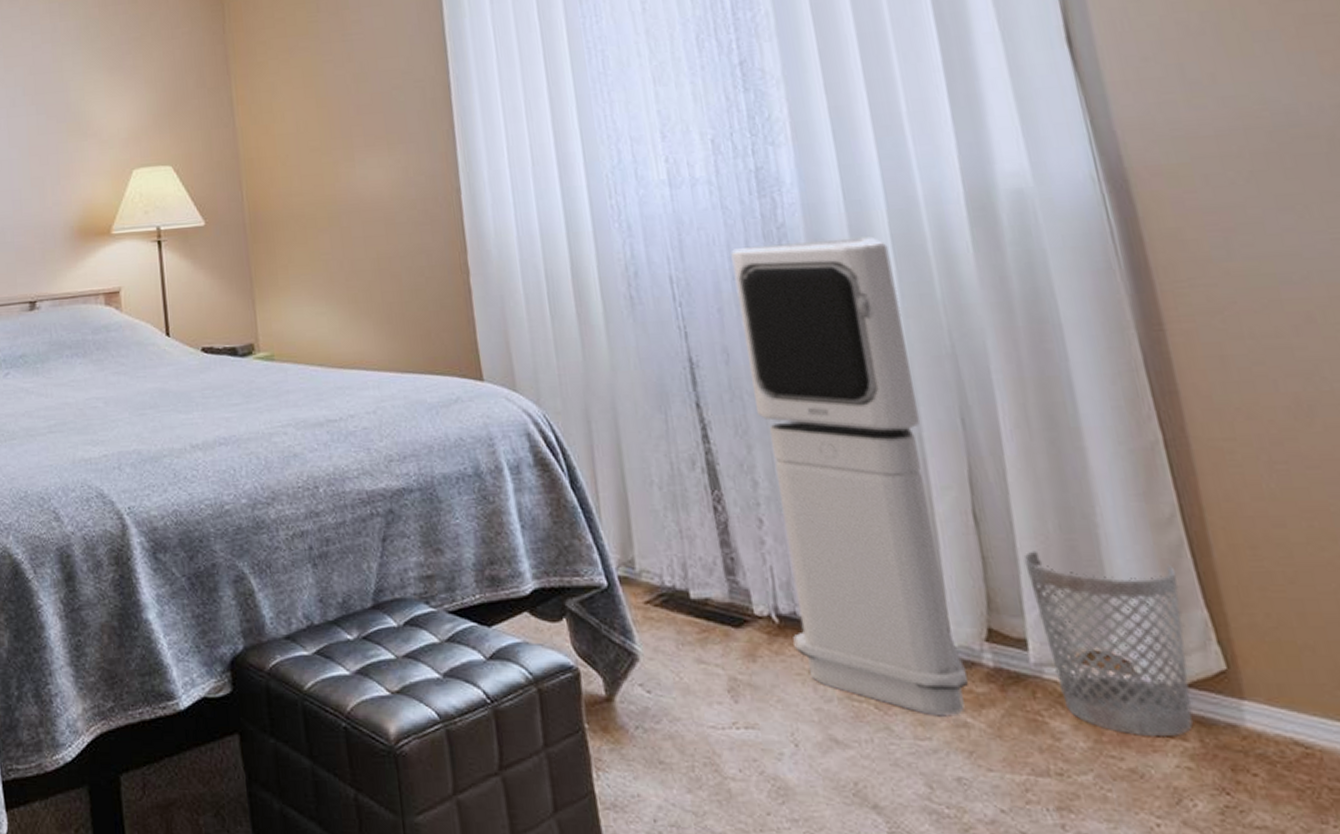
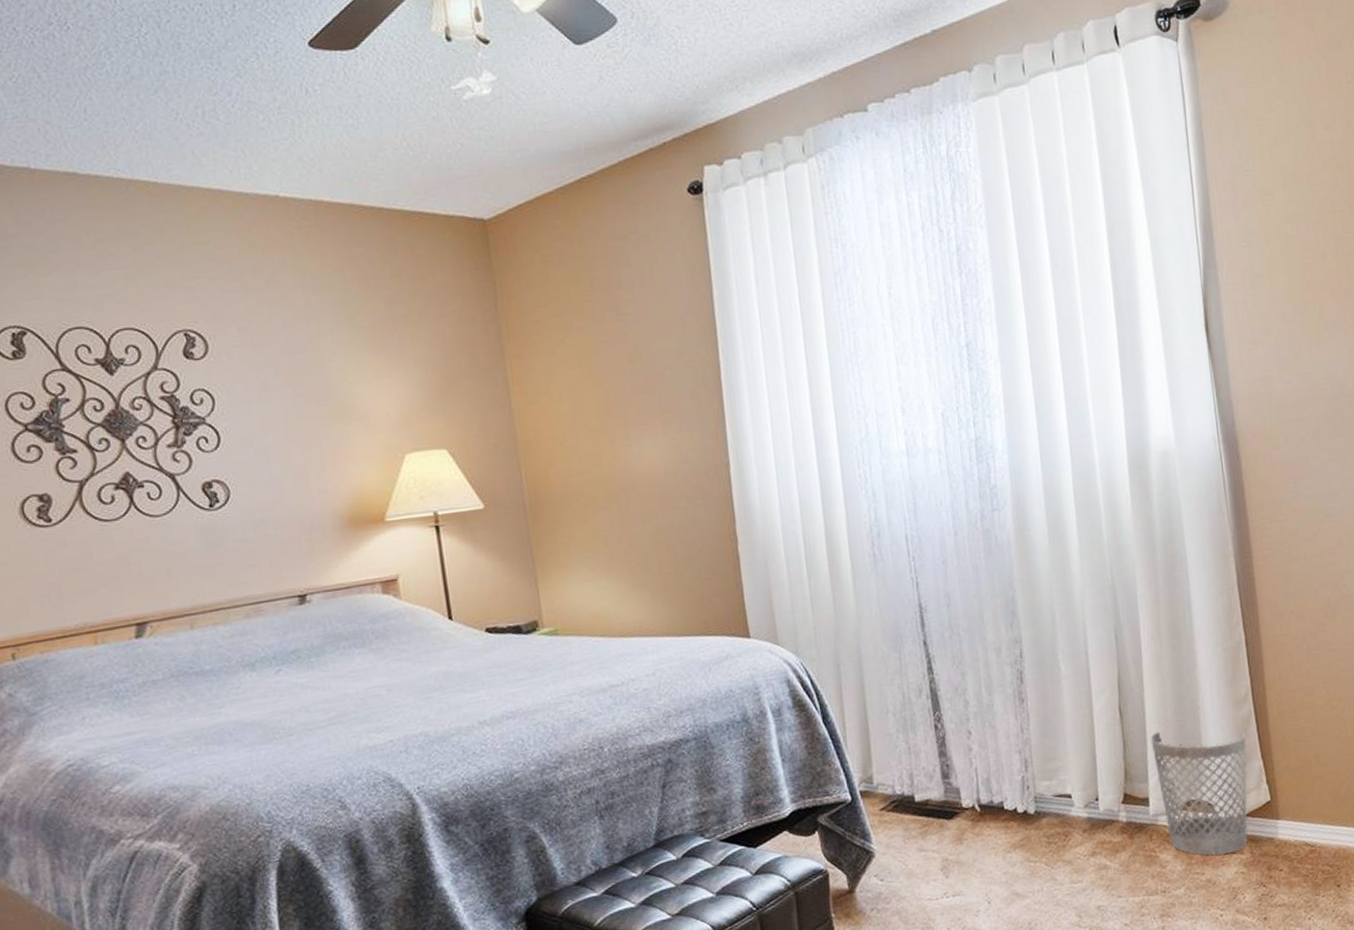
air purifier: present [731,236,968,715] -> none [954,493,1109,864]

